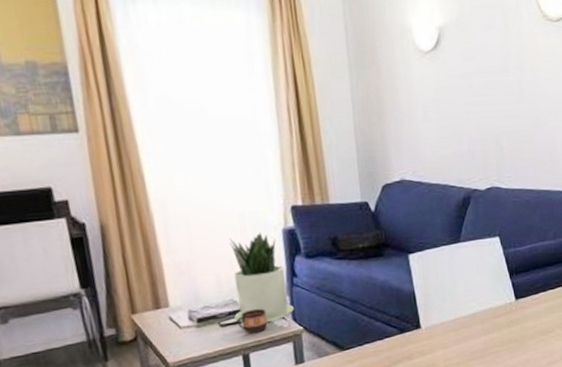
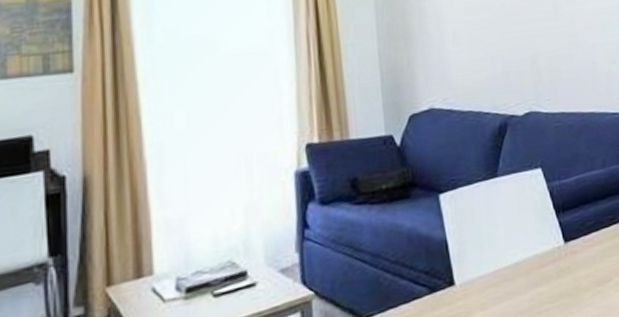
planter: present [229,232,294,323] -> none [231,176,304,291]
cup: present [237,309,268,333] -> none [235,271,271,304]

